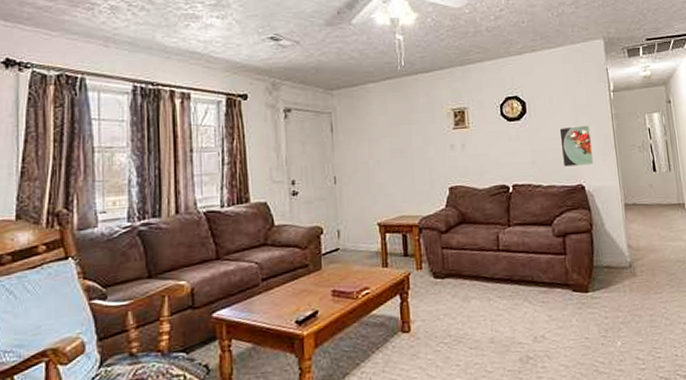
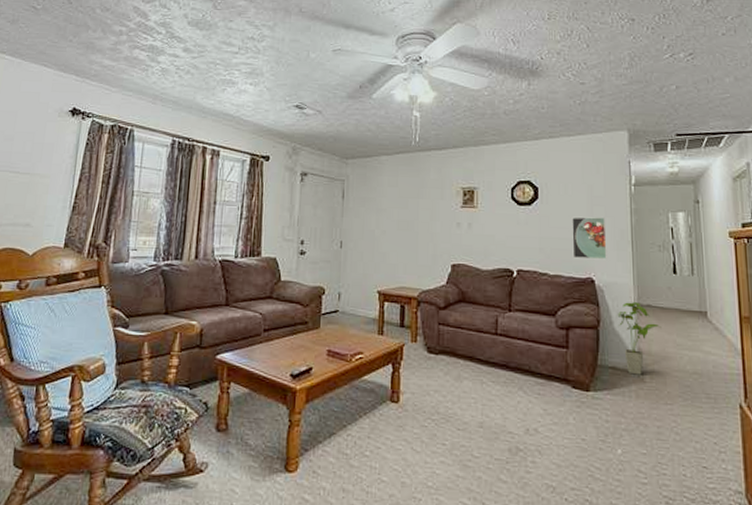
house plant: none [607,202,647,271] -> present [617,302,662,375]

